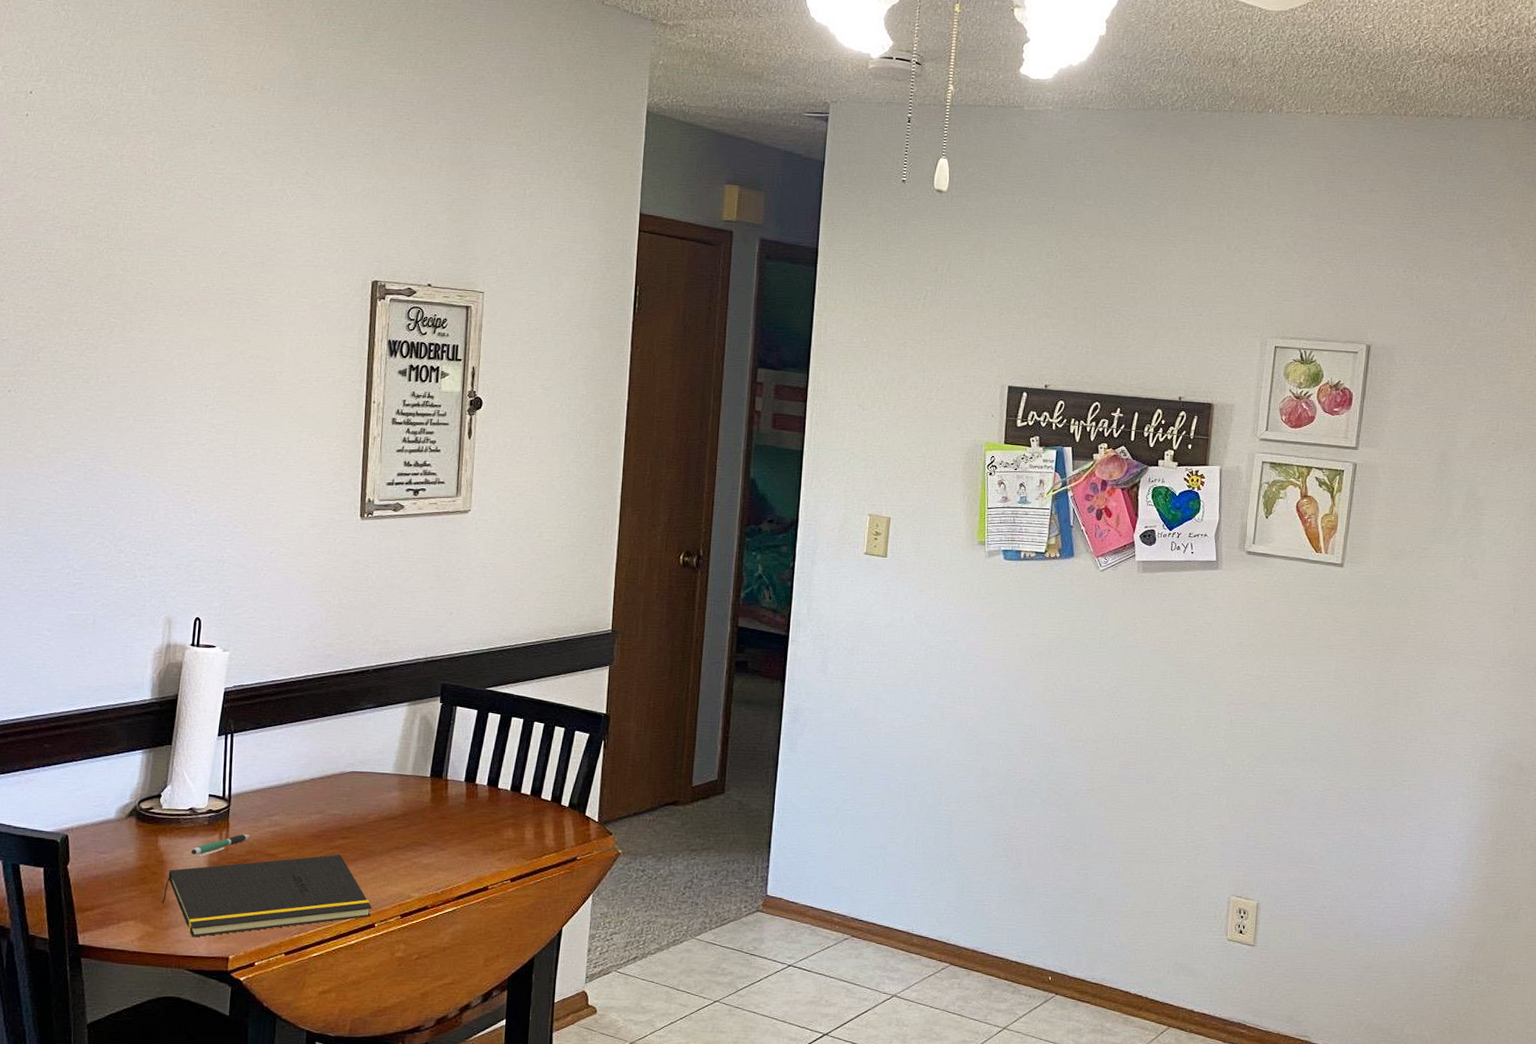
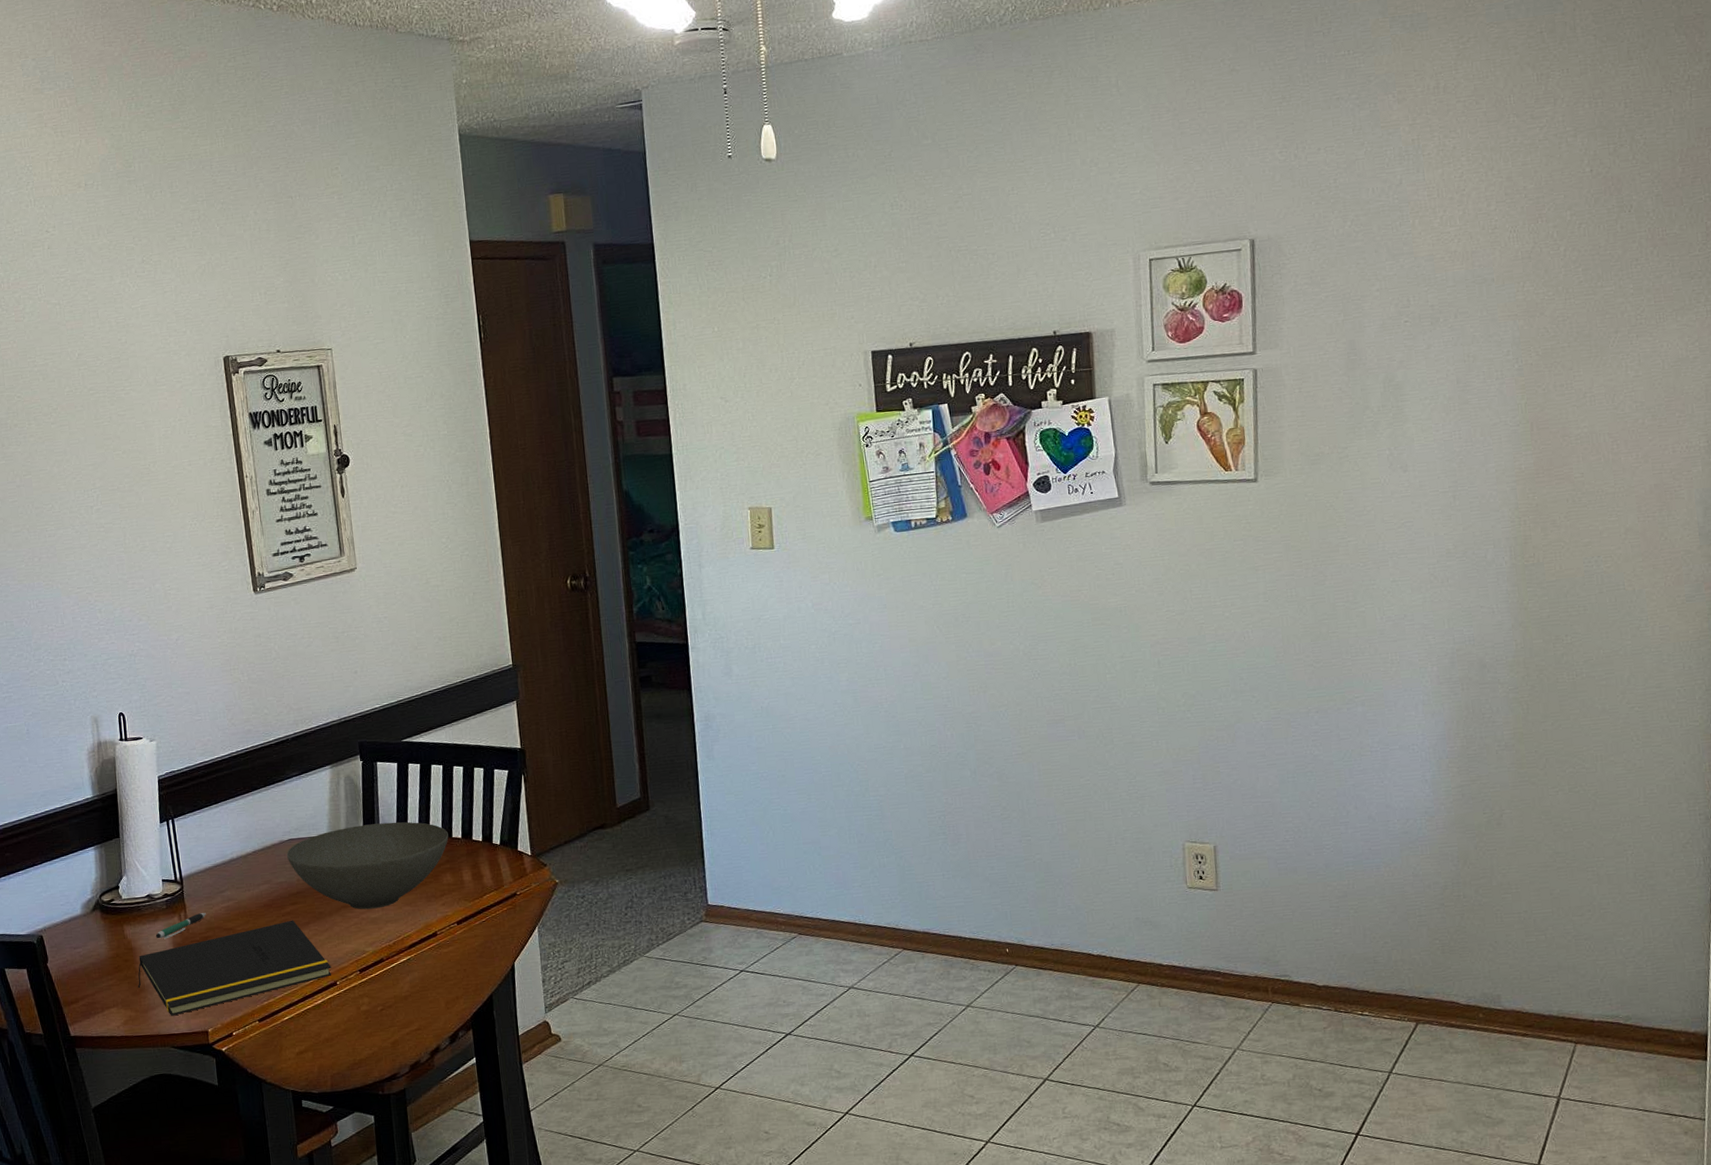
bowl: none [345,767,518,855] -> present [286,822,449,910]

